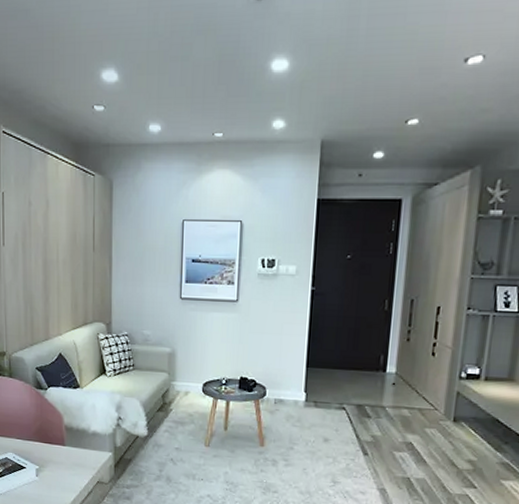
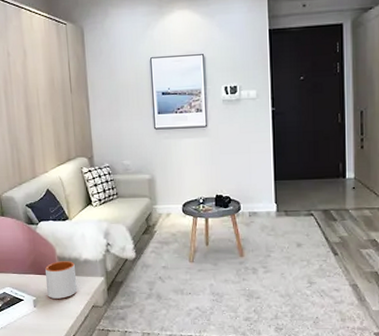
mug: none [51,431,83,471] -> present [45,261,78,299]

